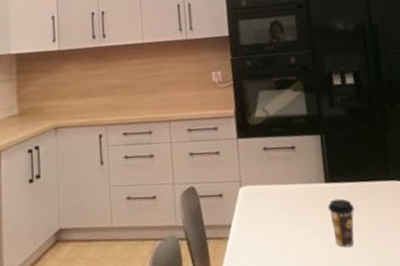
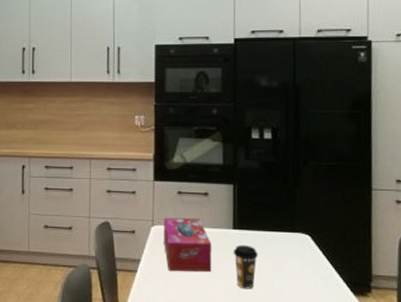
tissue box: none [251,174,308,235] -> present [163,218,212,273]

